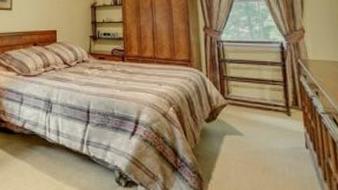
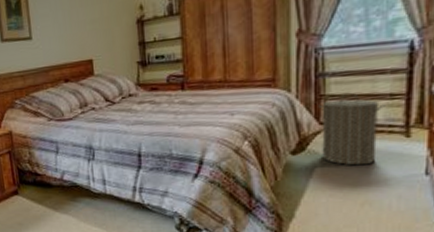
laundry hamper: none [222,76,270,136] -> present [318,92,385,166]

